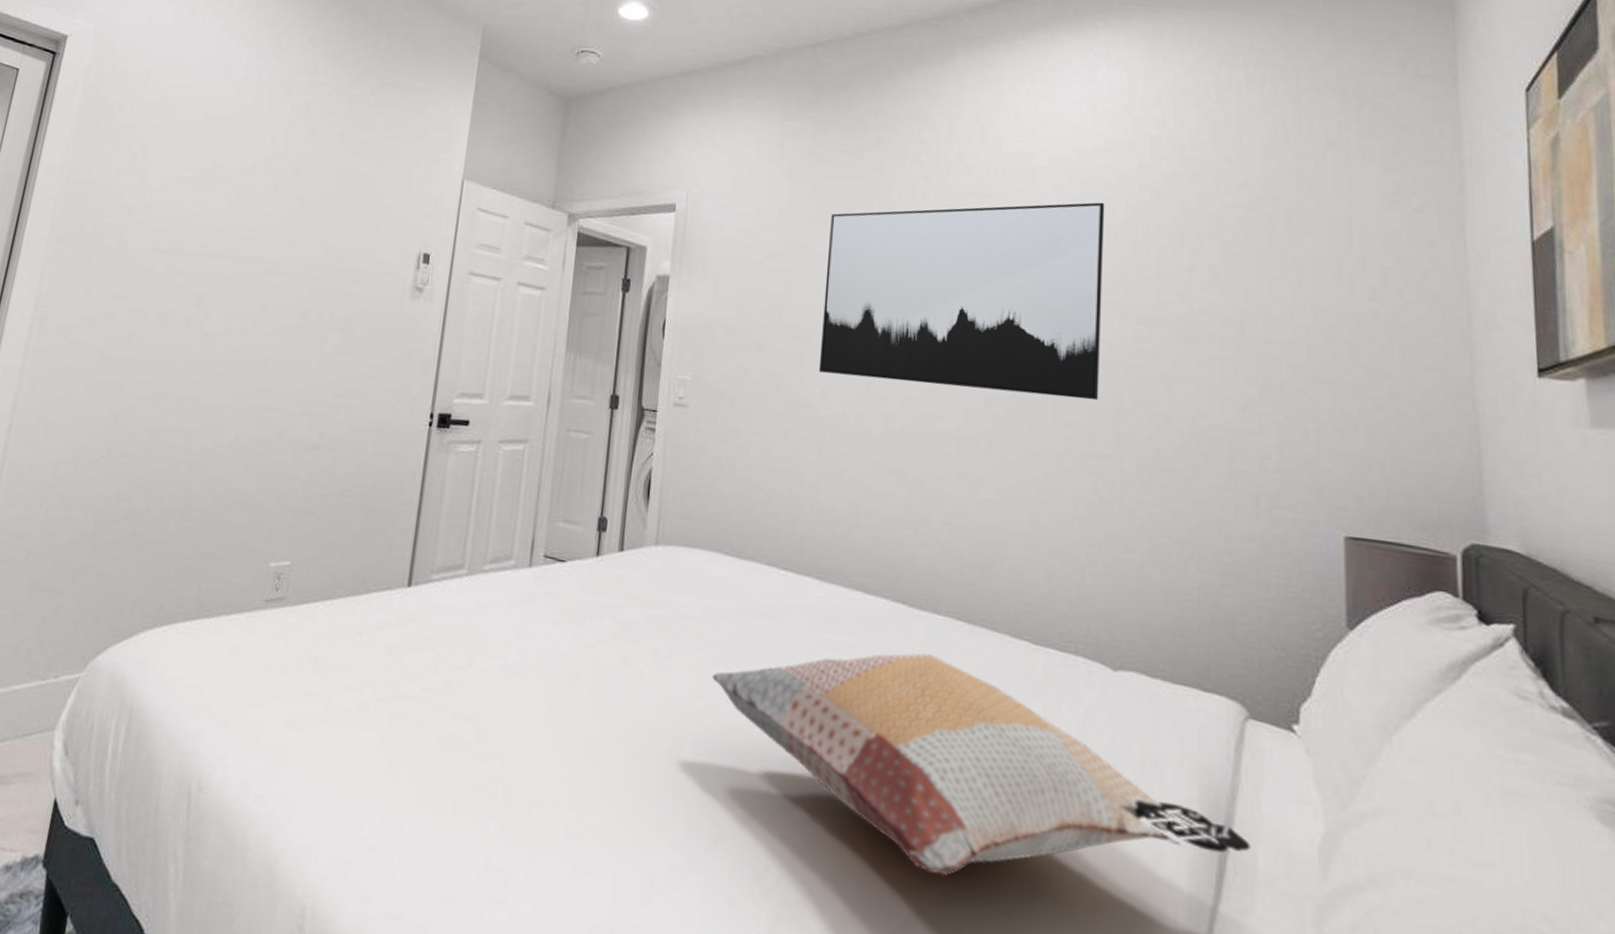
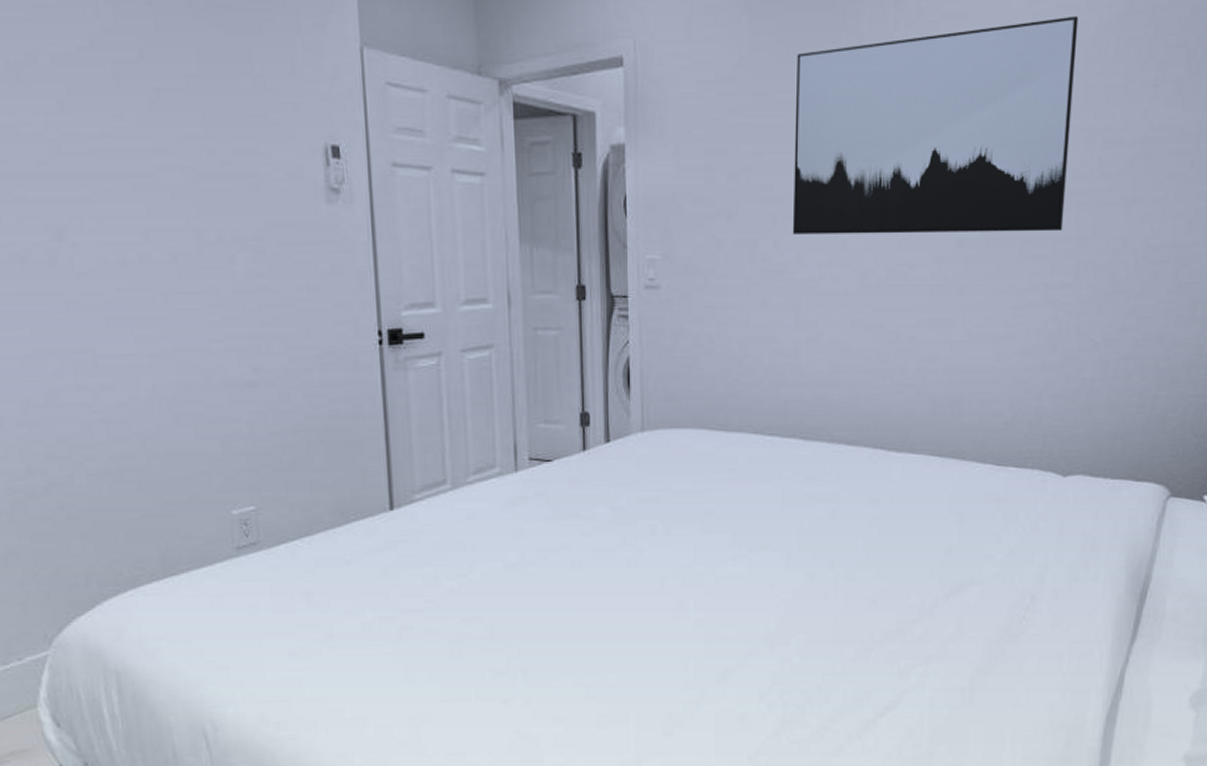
decorative pillow: present [712,653,1251,875] -> none [709,489,1162,663]

